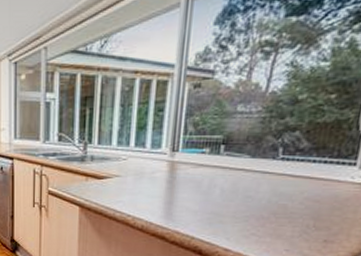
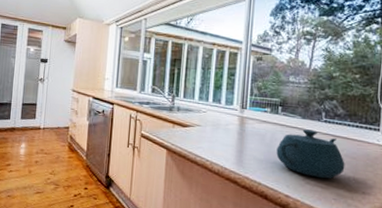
teapot: none [215,170,305,228] -> present [276,129,345,179]

